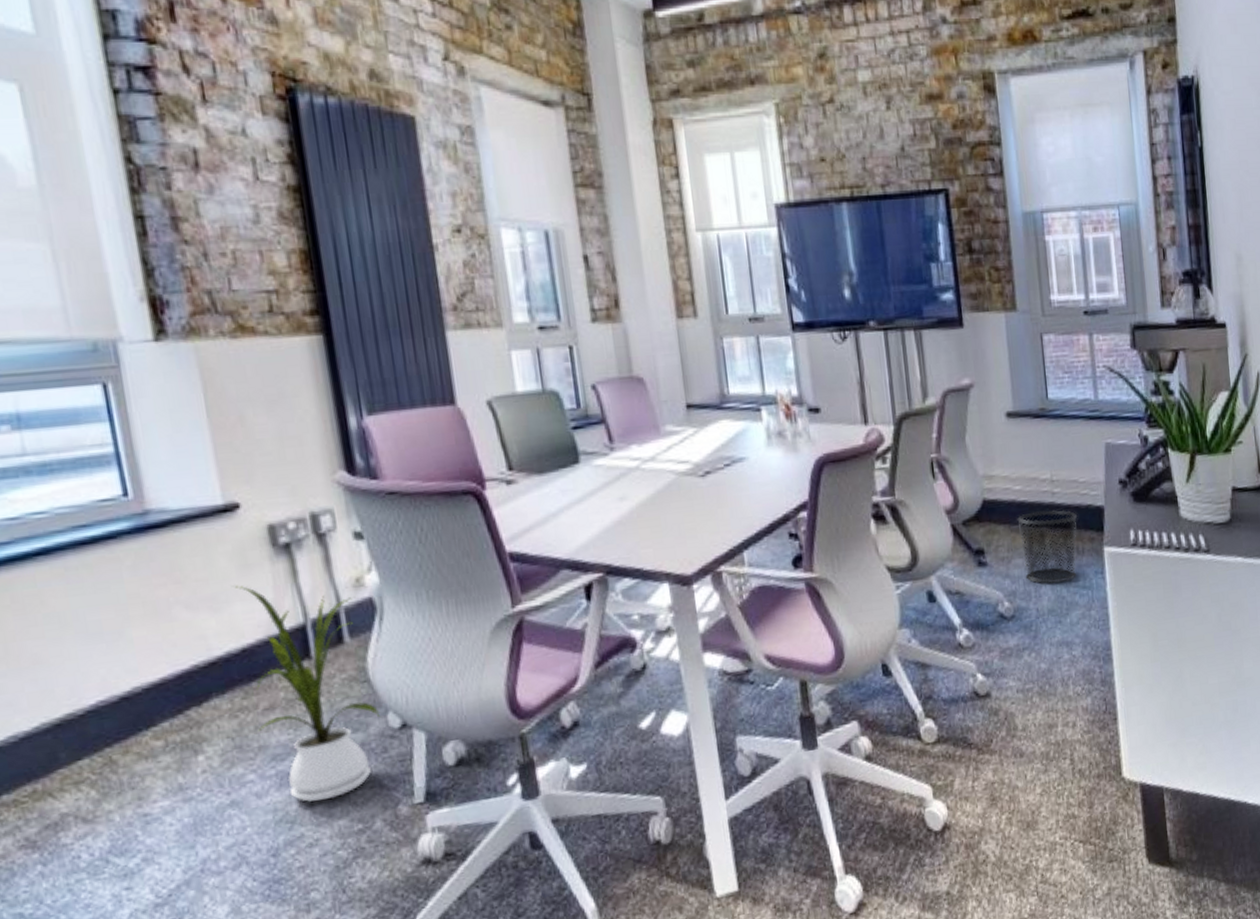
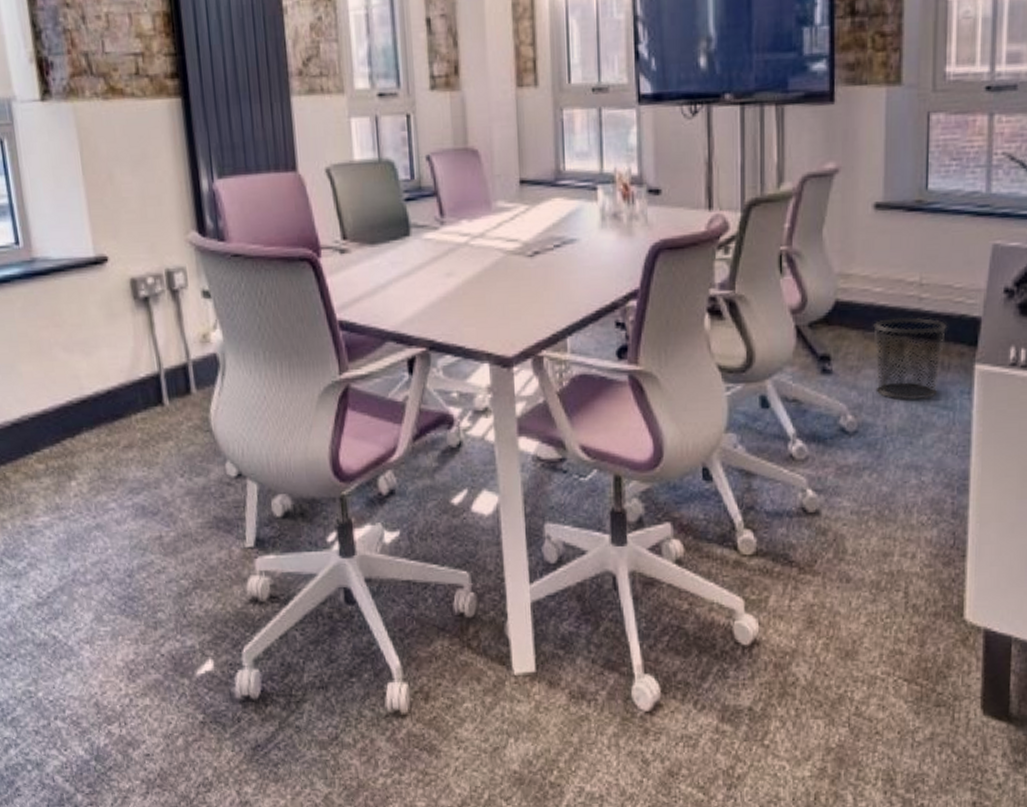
house plant: present [232,585,381,802] -> none [100,332,220,534]

